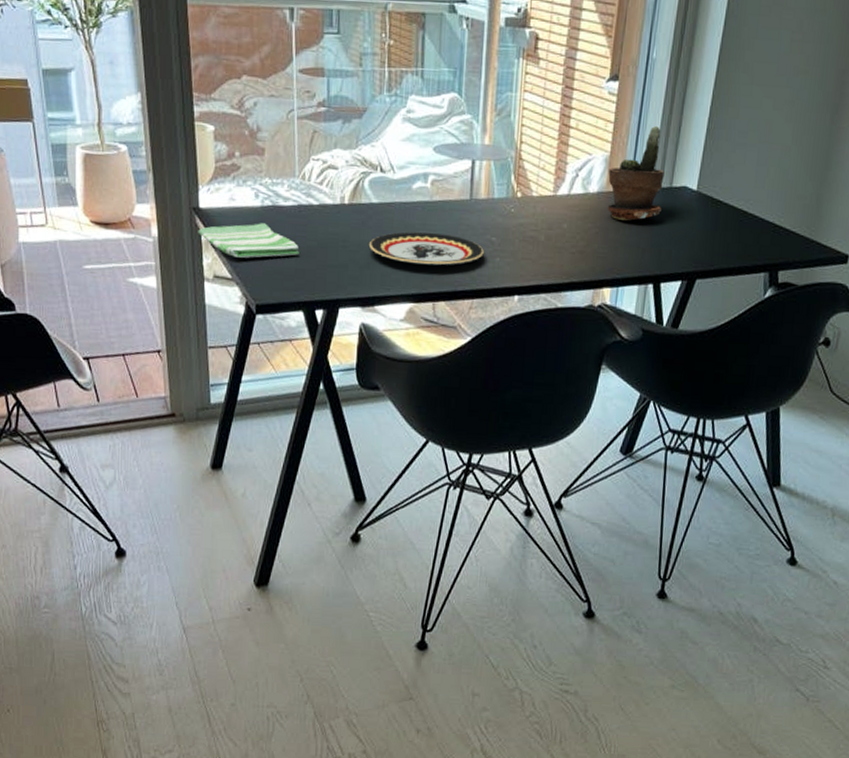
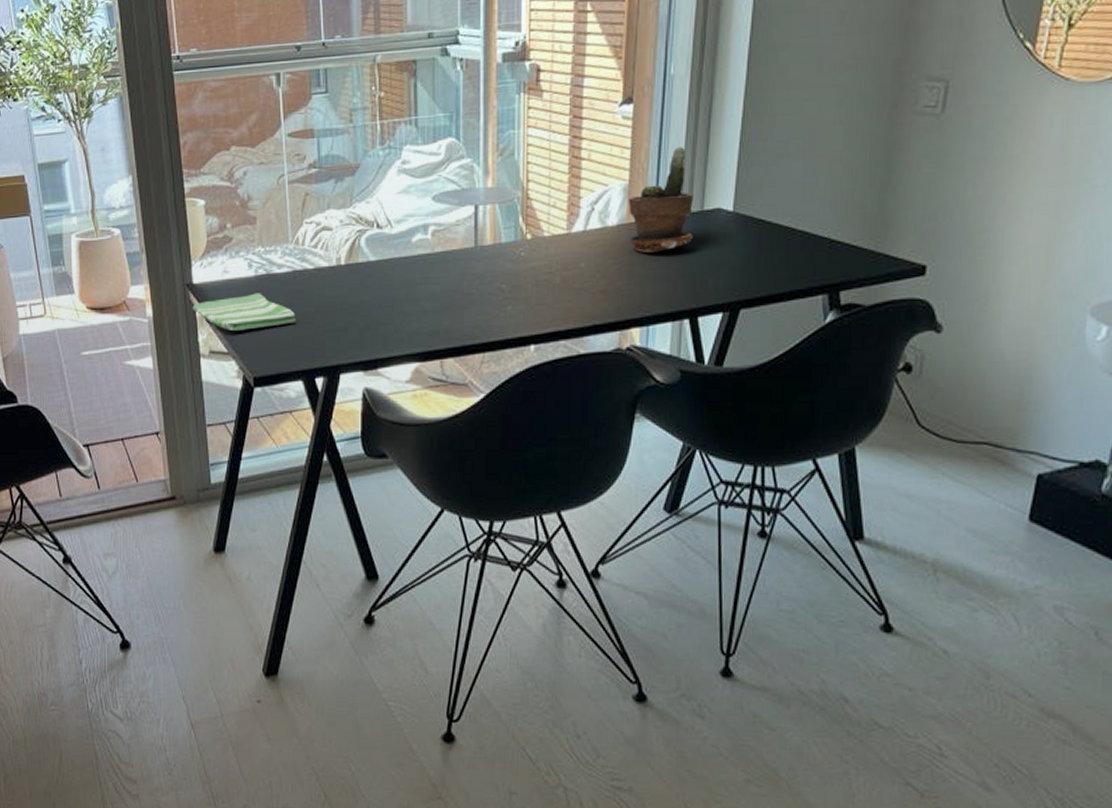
plate: present [370,231,484,266] -> none [369,286,493,321]

